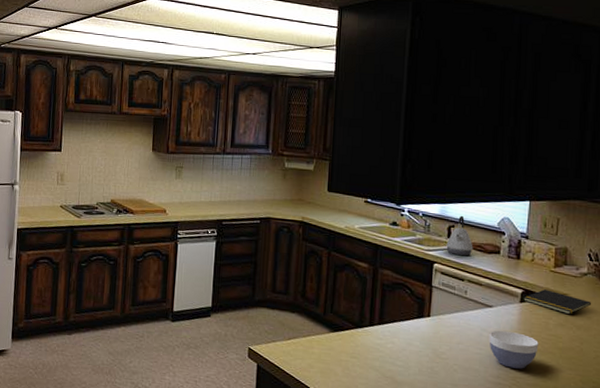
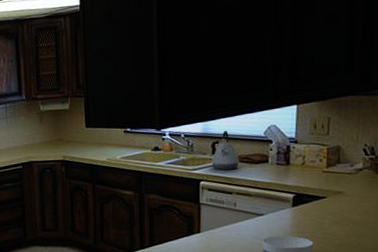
notepad: present [523,289,592,315] -> none [295,190,369,212]

